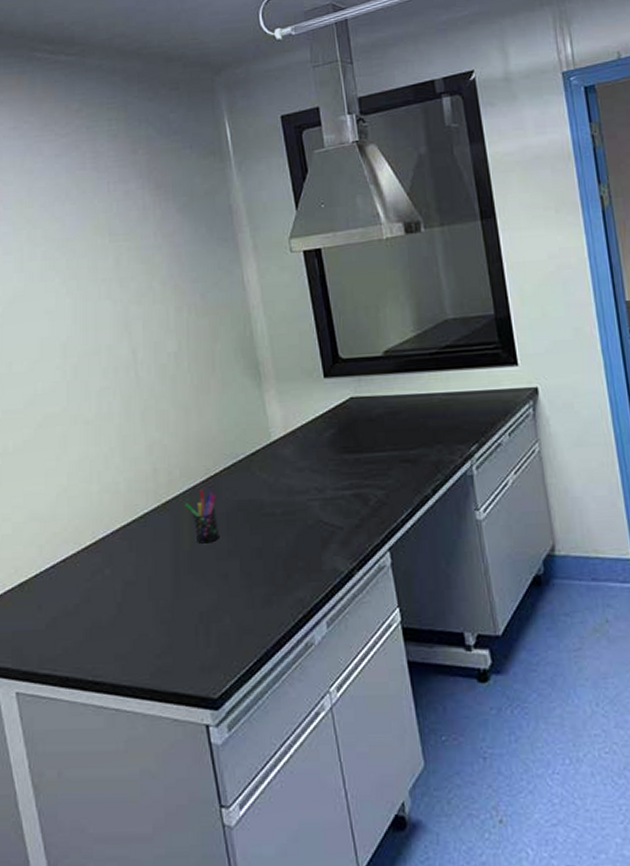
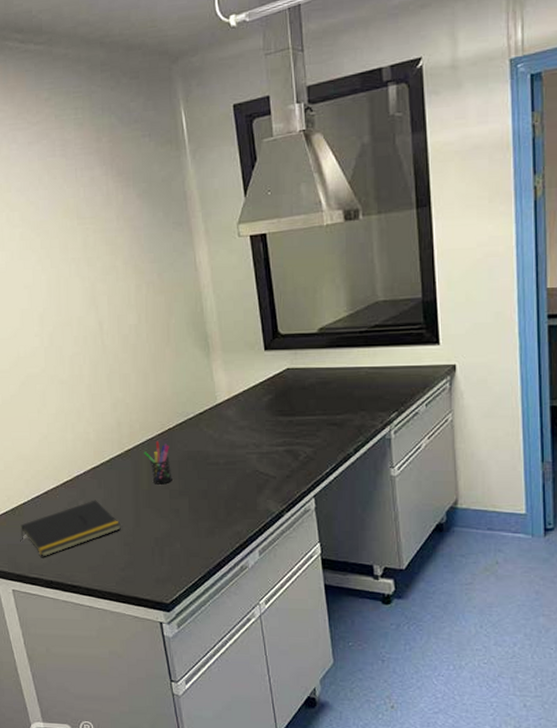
notepad: none [30,567,157,646] -> present [20,500,121,557]

